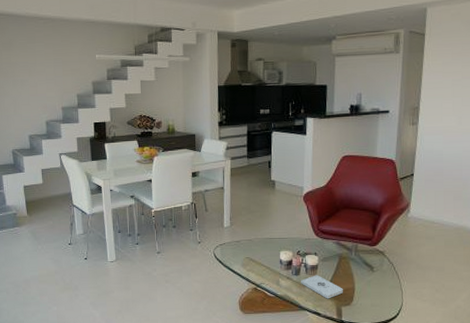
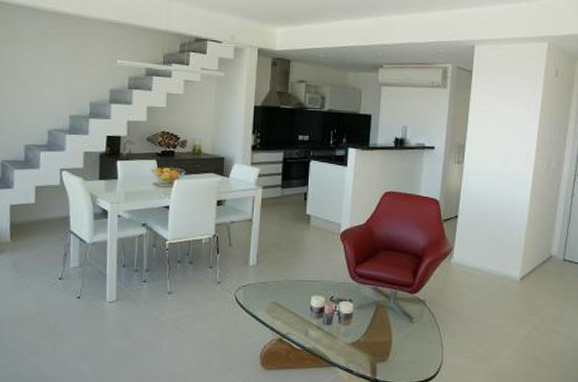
notepad: present [301,275,343,299] -> none [333,325,379,354]

